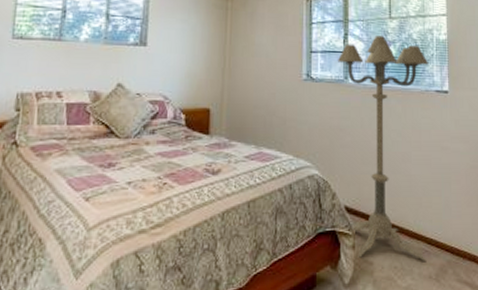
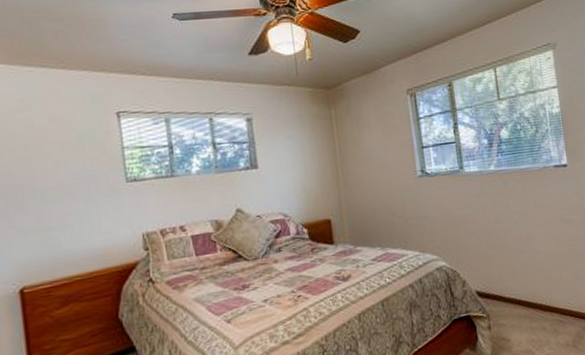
floor lamp: present [337,36,429,262] -> none [449,119,563,337]

